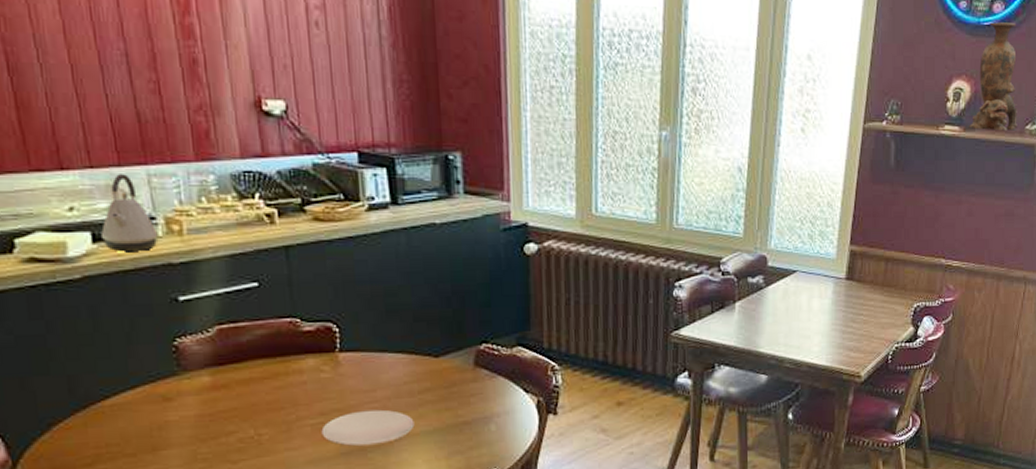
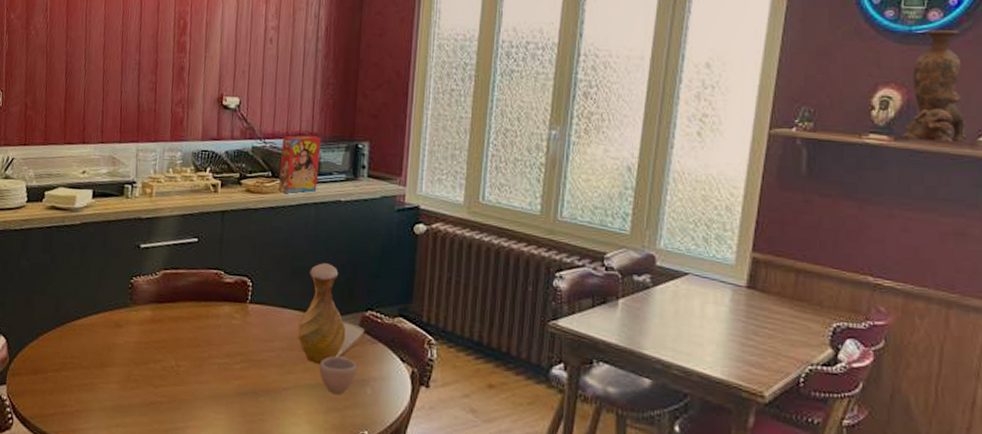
kettle: present [100,174,158,253] -> none [98,148,136,208]
plate: present [321,409,415,447] -> none [225,357,301,391]
cereal box: none [352,146,405,220] -> present [278,135,322,194]
vase: none [403,296,482,408] -> present [298,263,365,364]
cup: none [433,396,478,436] -> present [319,355,357,394]

